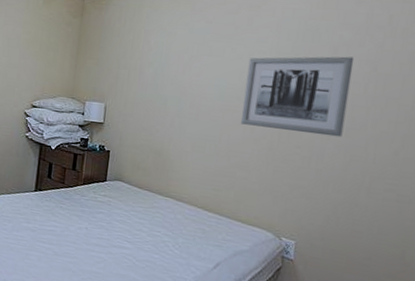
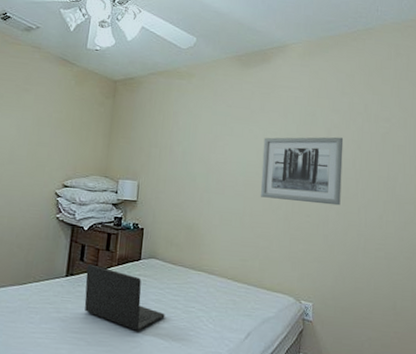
laptop: none [51,181,130,248] -> present [84,264,165,331]

